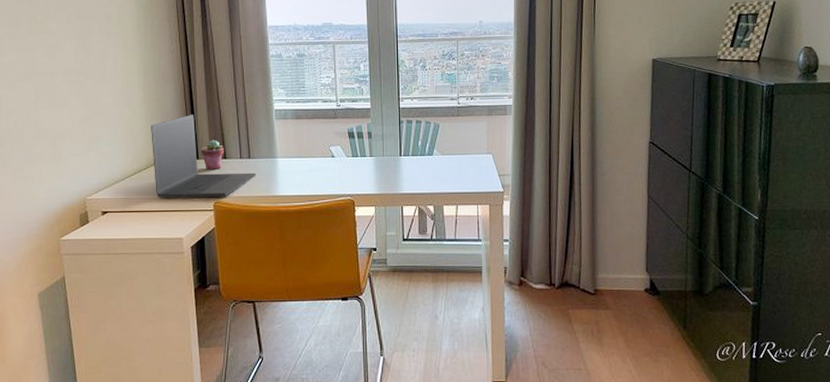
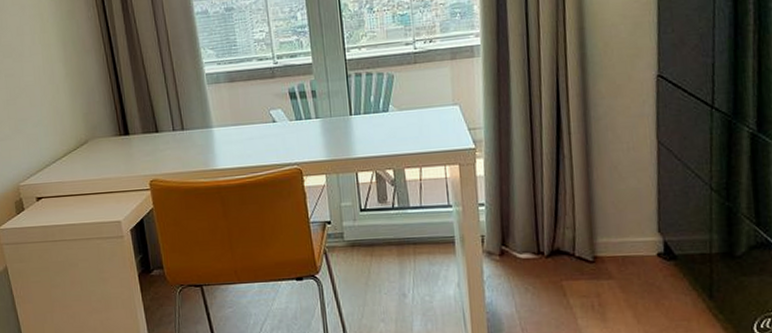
laptop: present [151,114,257,198] -> none [76,86,192,179]
potted succulent: present [200,140,224,170] -> none [130,112,155,146]

